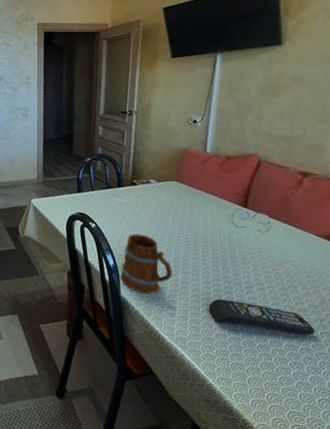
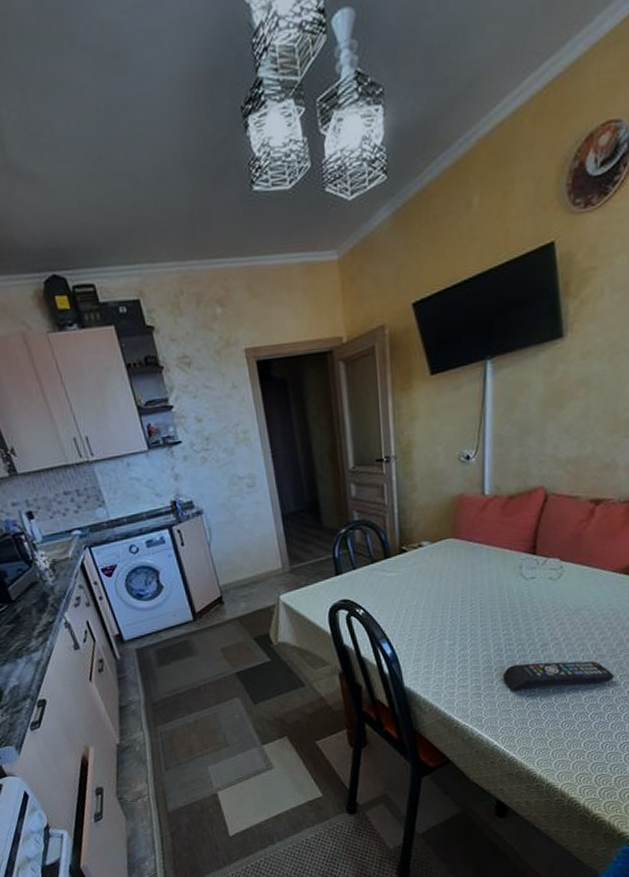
mug: present [121,233,172,295] -> none [401,610,460,679]

